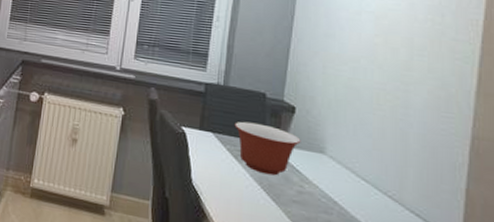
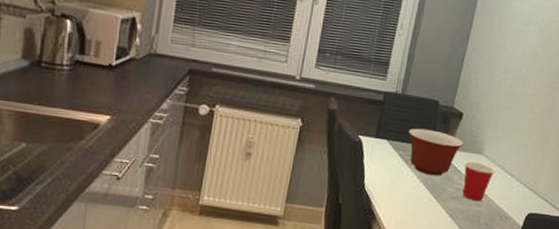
cup: none [303,160,345,209] -> present [462,161,497,201]

